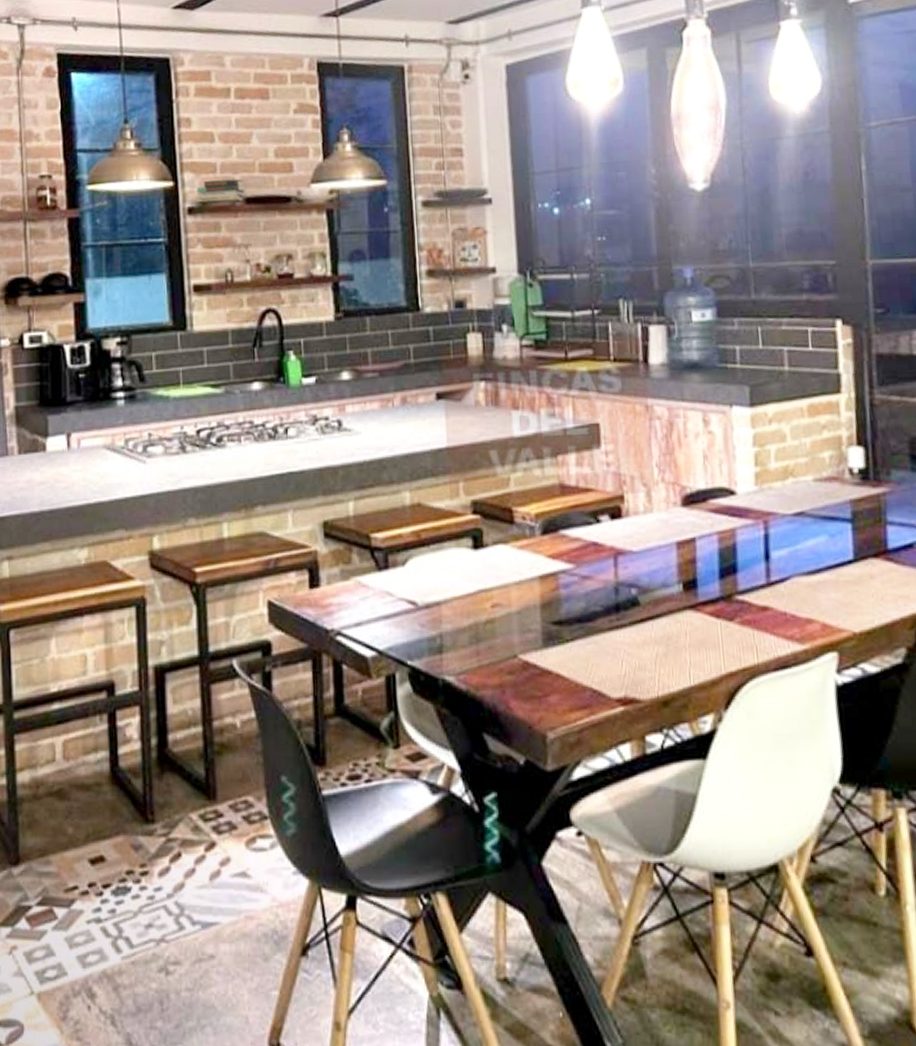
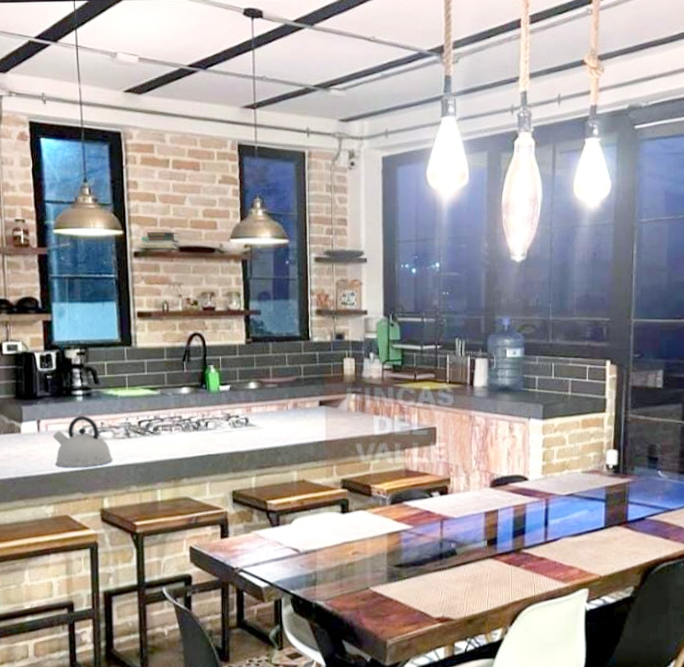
kettle: none [86,425,165,496] -> present [52,416,113,468]

